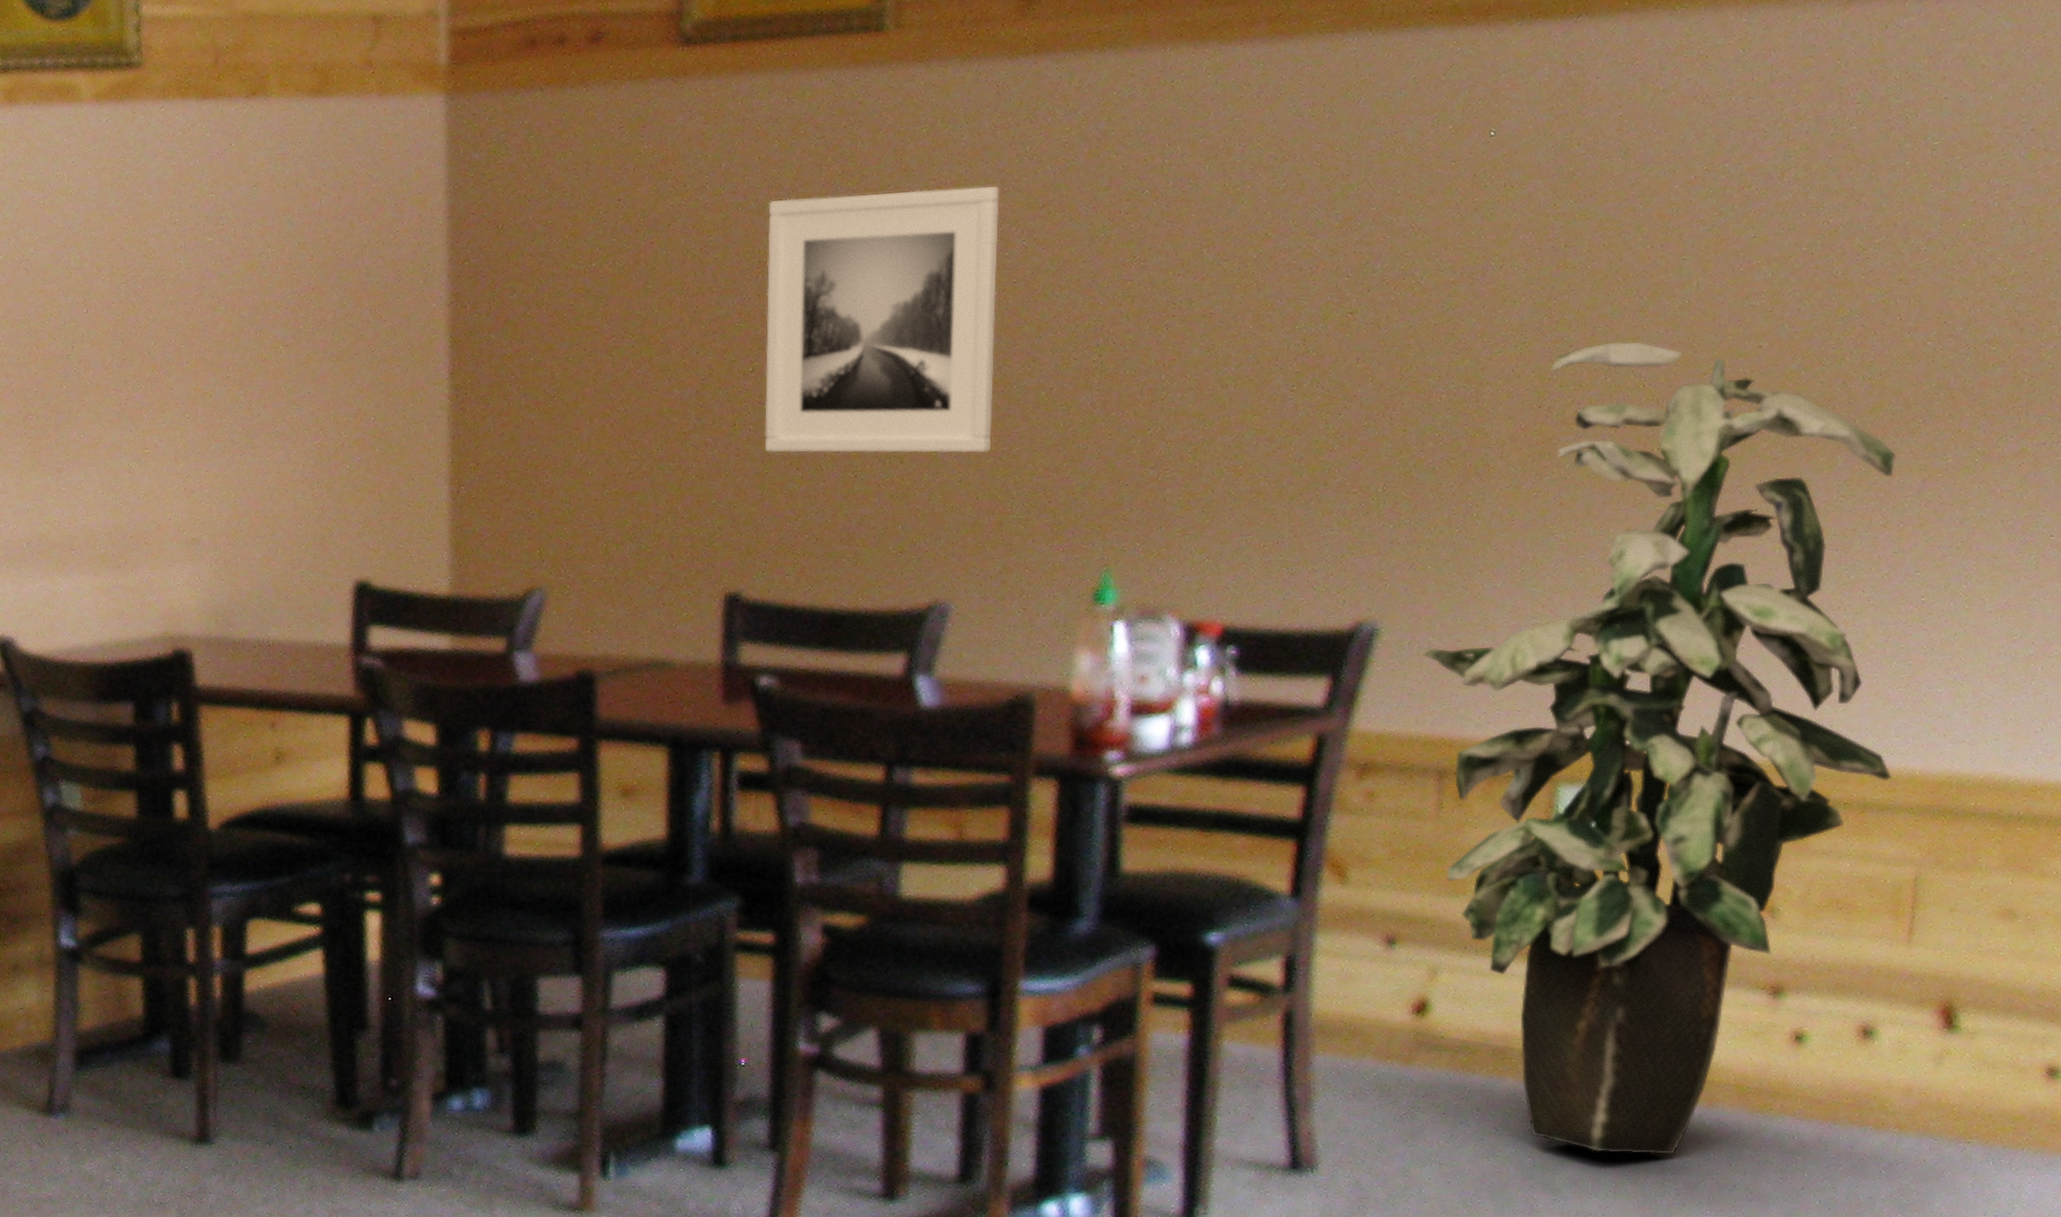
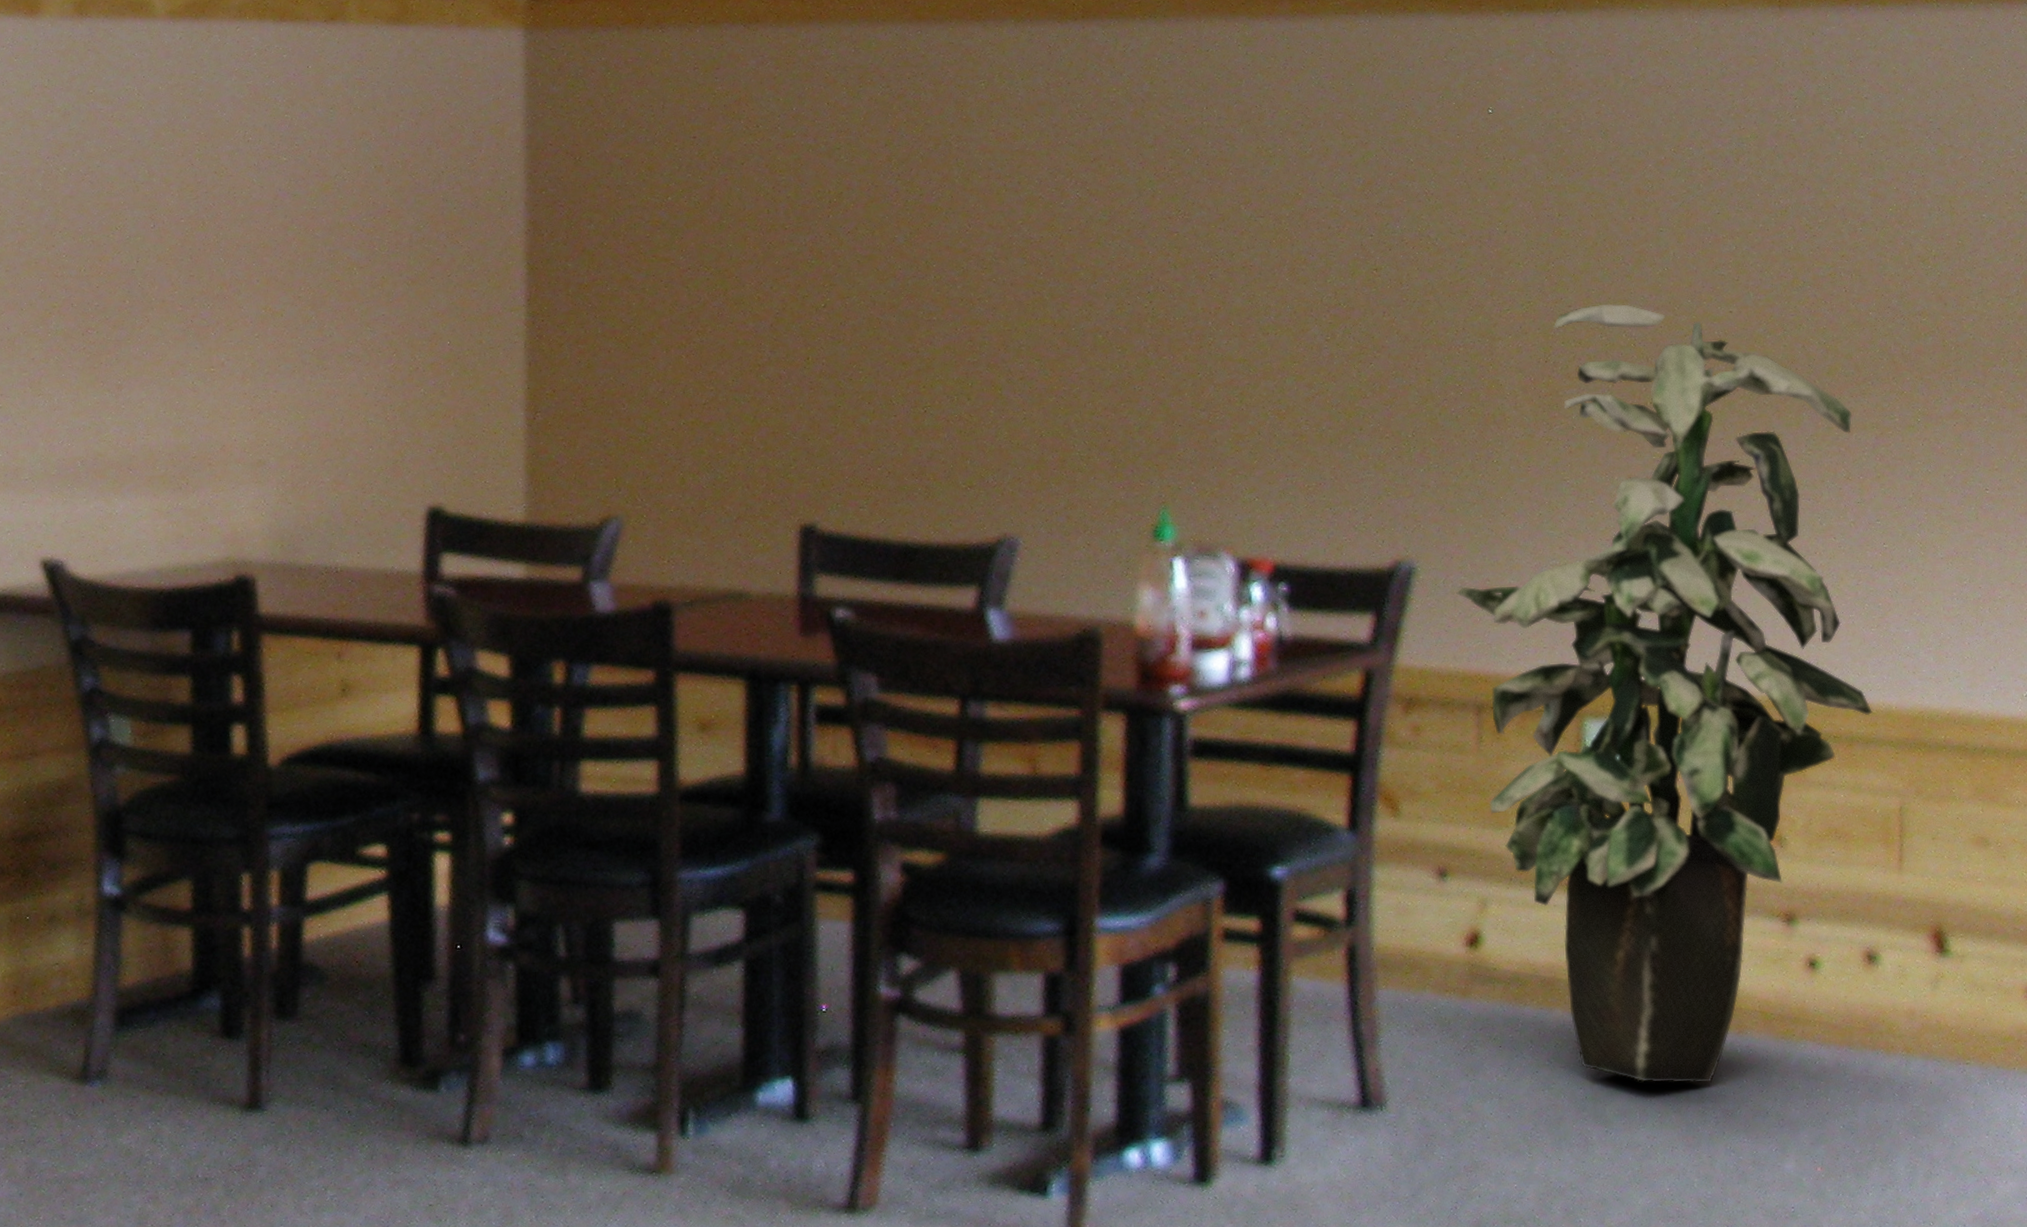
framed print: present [764,185,1000,454] -> none [836,139,1055,392]

